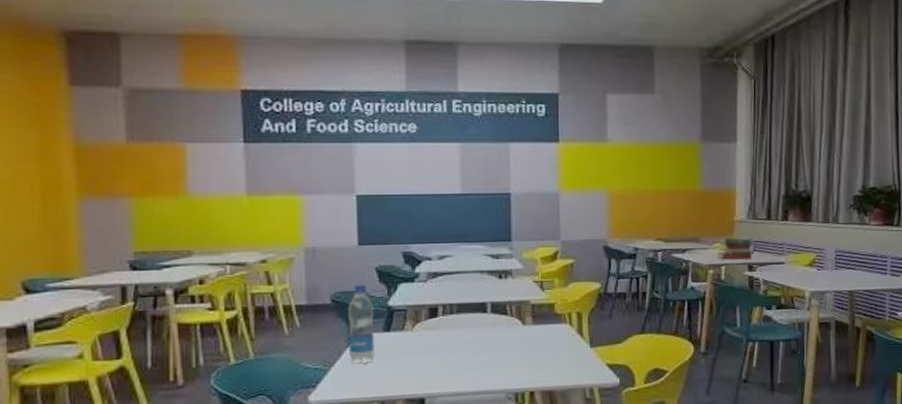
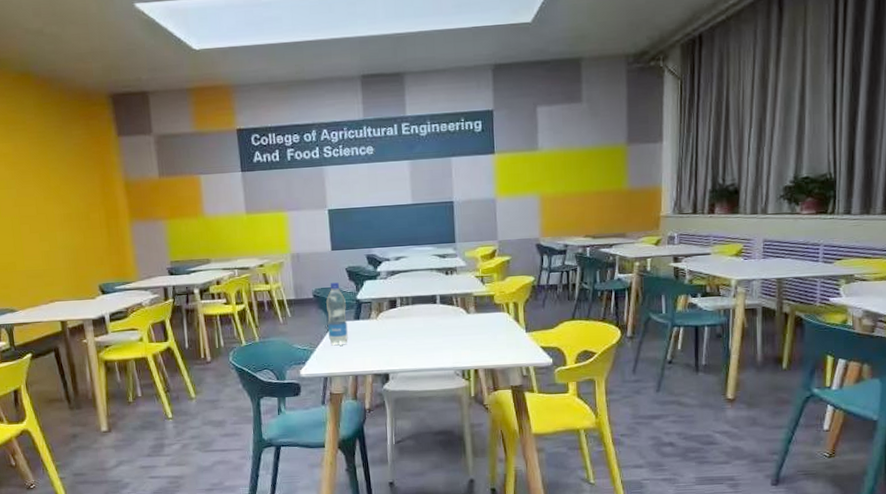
books: present [717,237,753,261] -> none [643,231,678,253]

